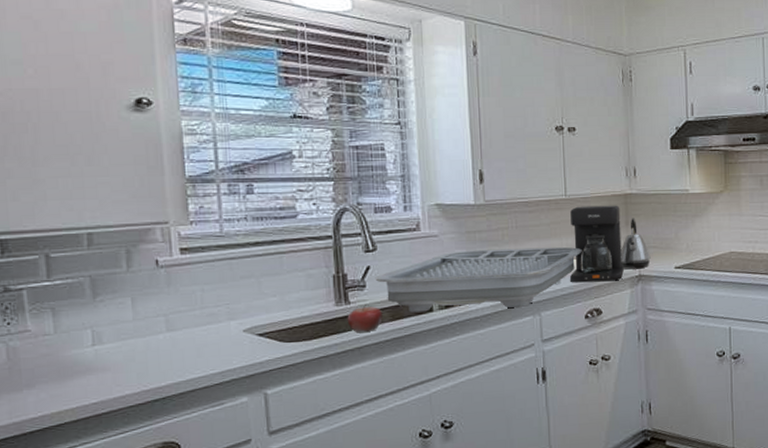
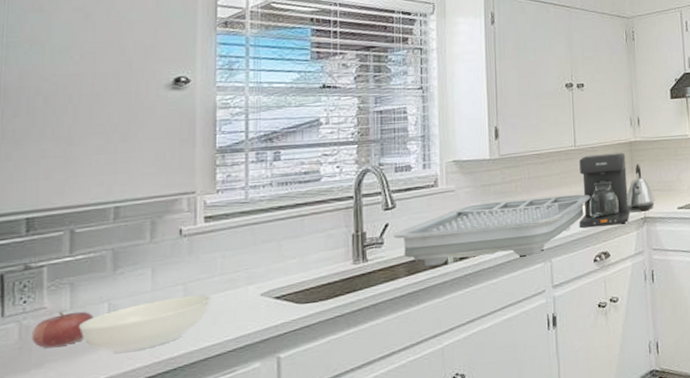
fruit: none [18,336,79,371] -> present [31,311,94,349]
bowl: none [65,327,194,380] -> present [79,294,211,354]
fruit: present [347,305,383,333] -> none [364,261,399,290]

